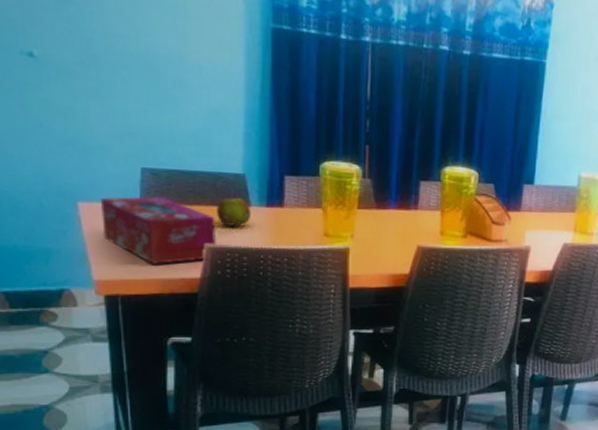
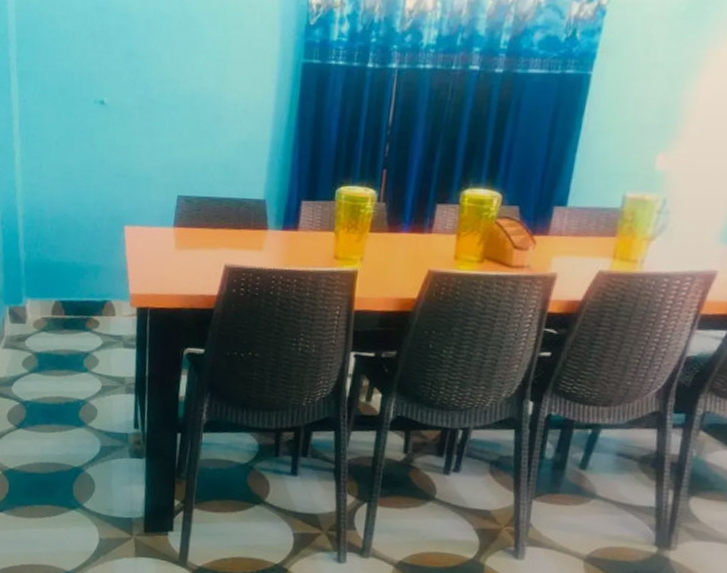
tissue box: present [100,196,217,264] -> none [141,221,236,282]
fruit: present [217,197,252,226] -> none [237,221,268,248]

